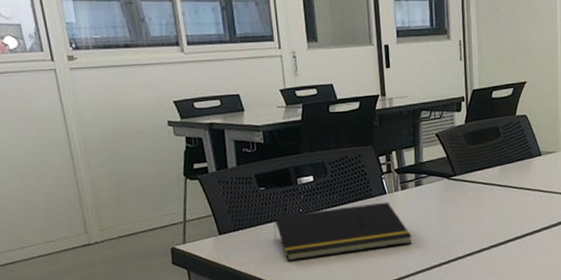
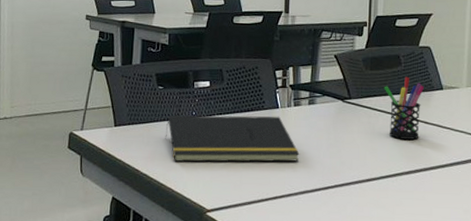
pen holder: none [486,147,524,208] -> present [384,76,424,140]

